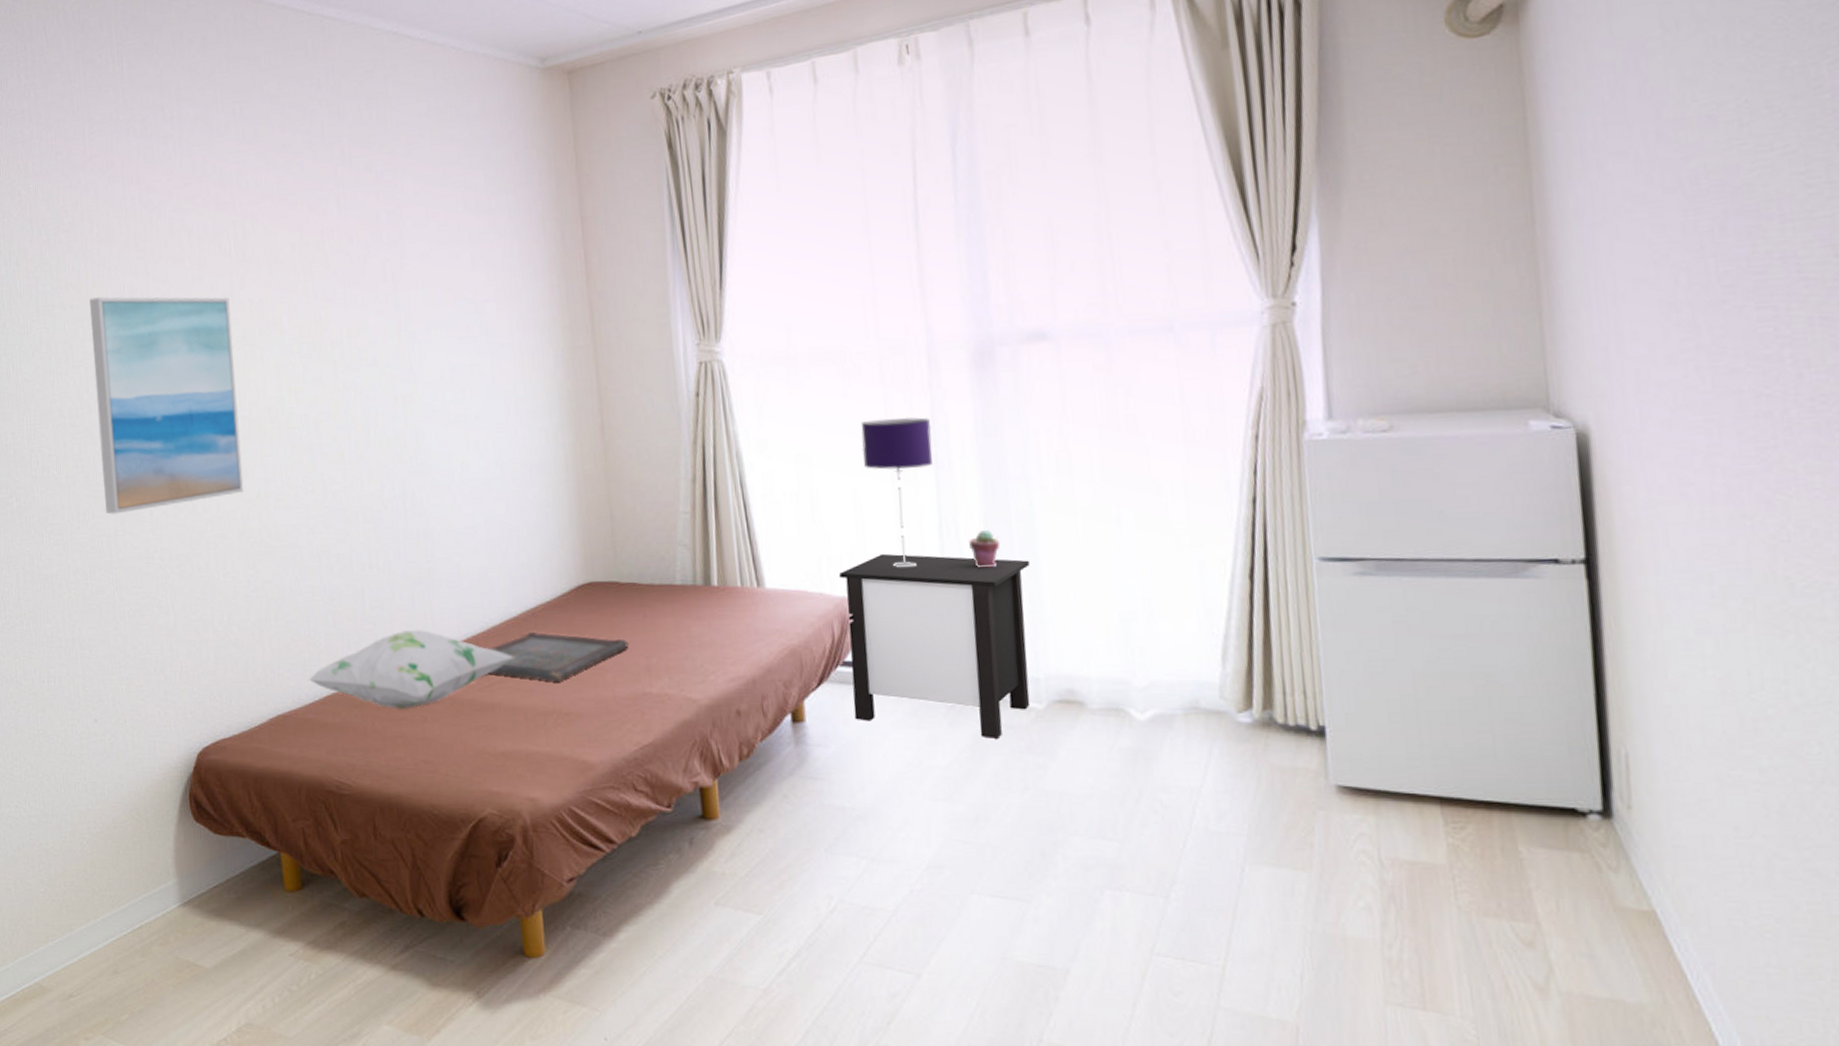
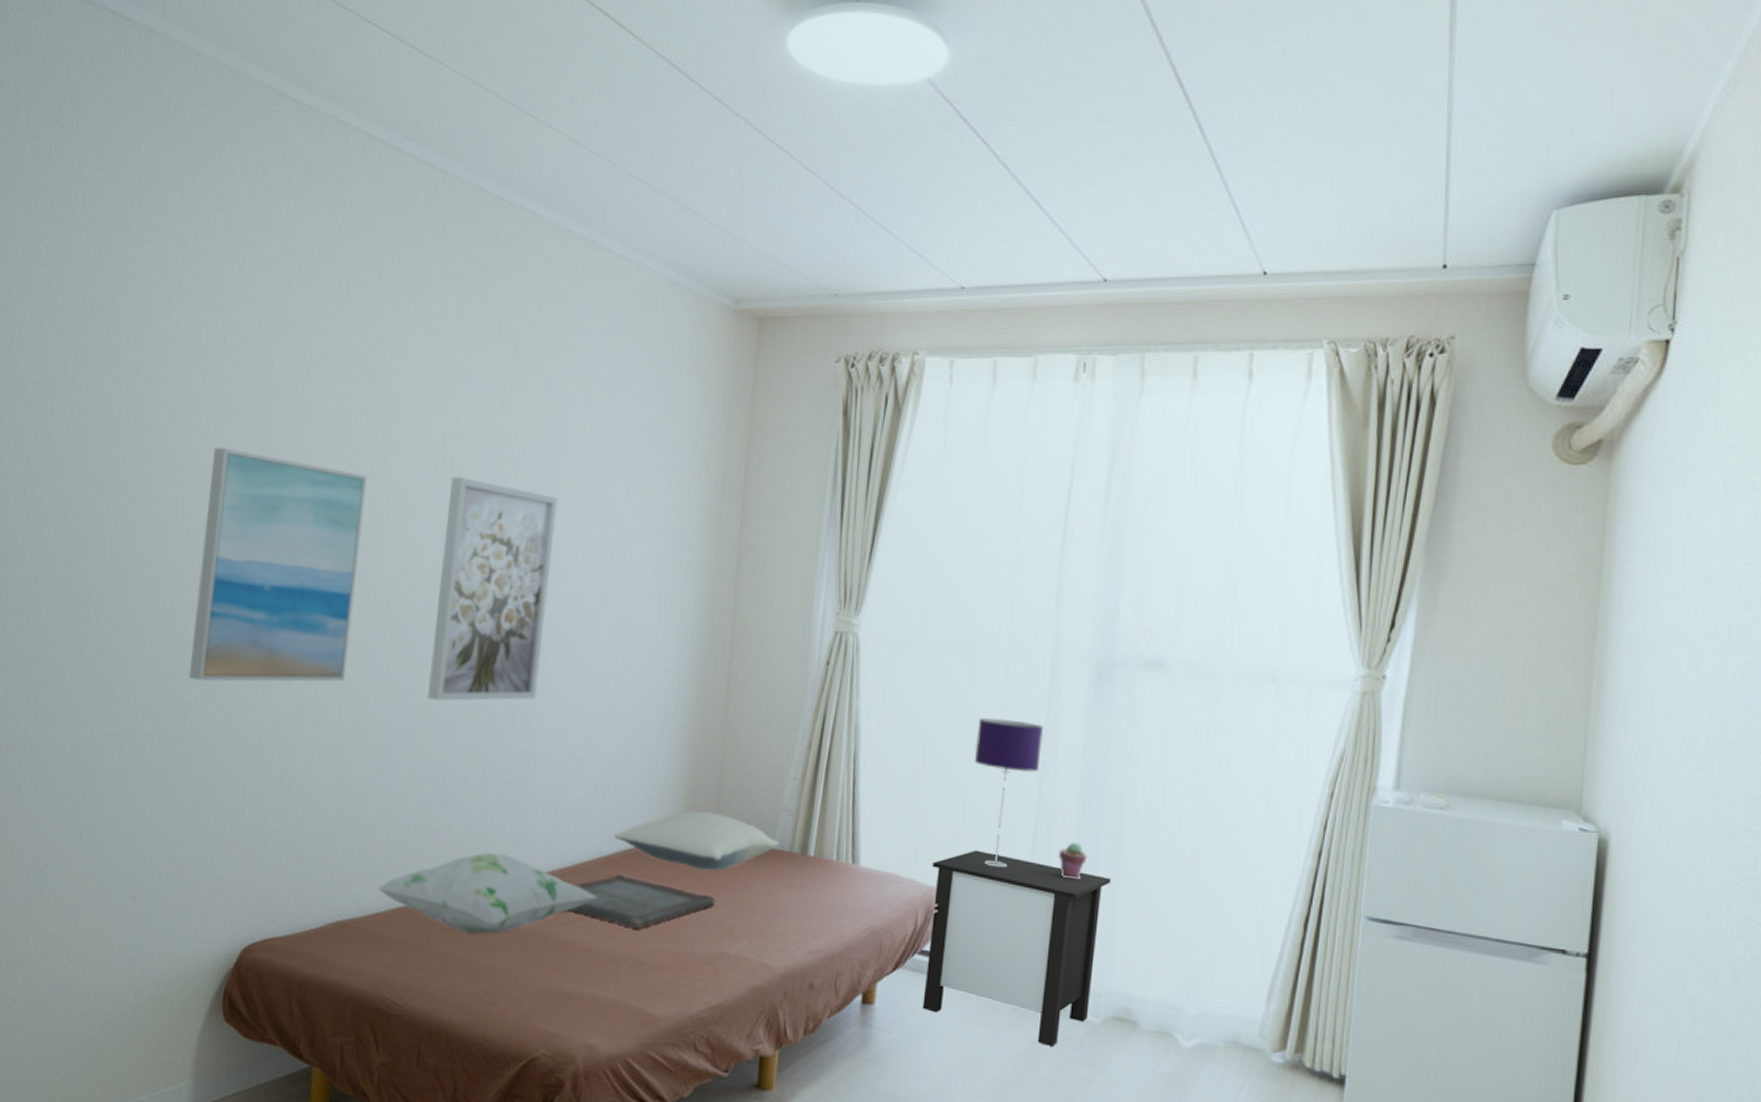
wall art: none [304,282,422,497] -> present [427,475,558,702]
pillow: none [519,559,681,616] -> present [614,811,779,872]

